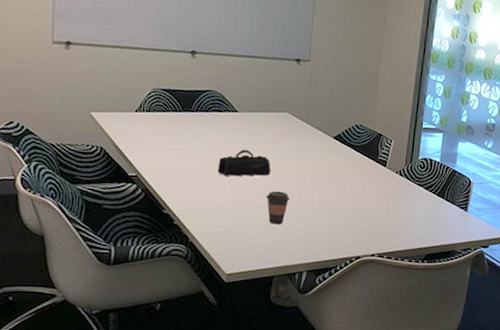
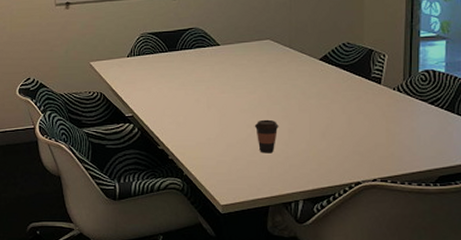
pencil case: present [217,149,271,177] -> none [205,81,258,109]

